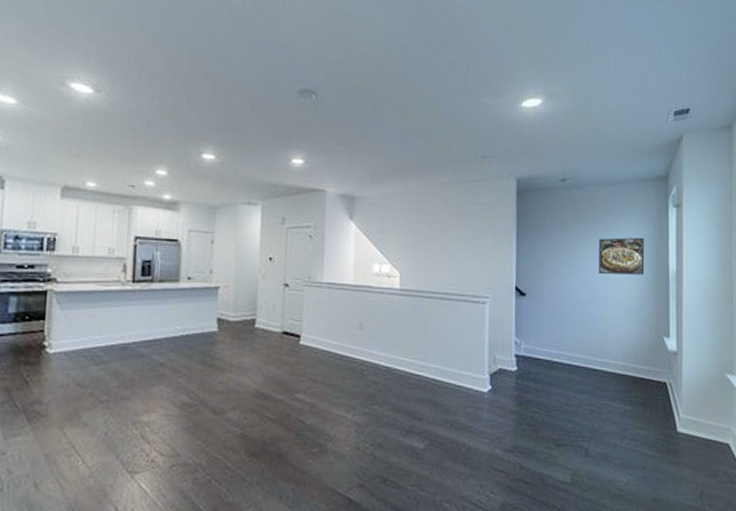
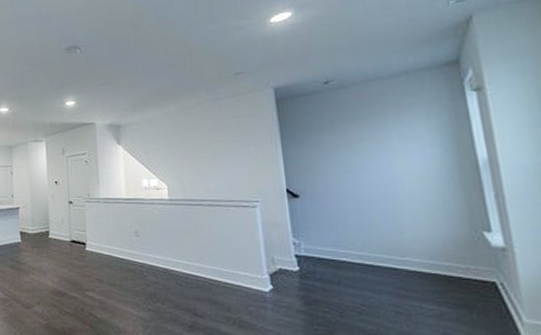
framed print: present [599,237,645,275] -> none [379,127,444,169]

